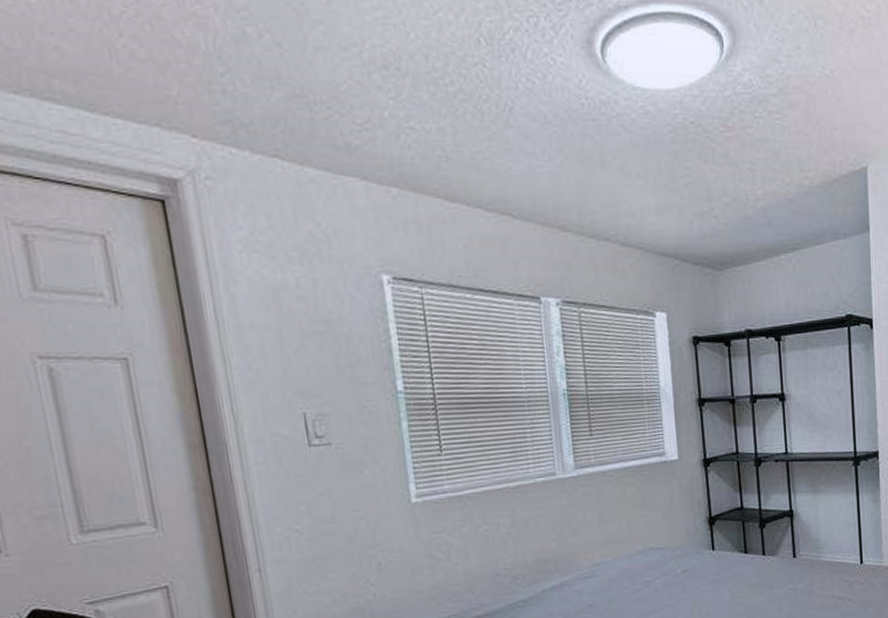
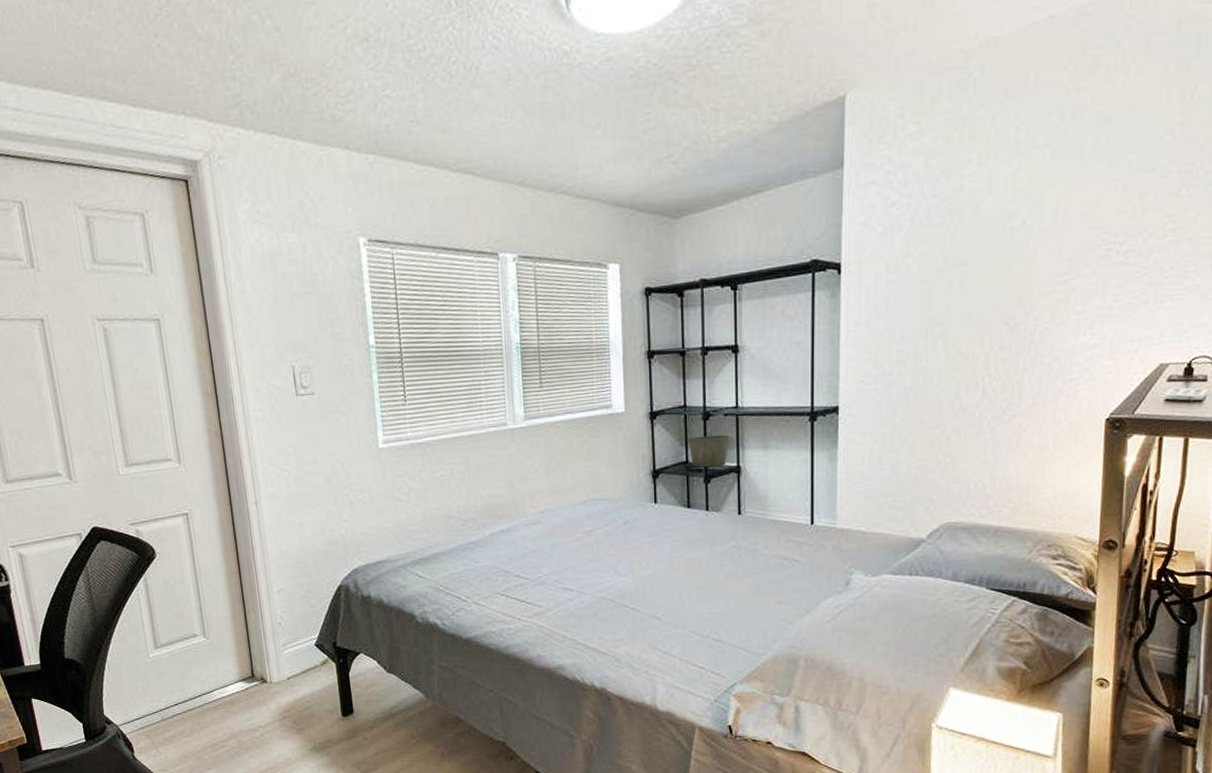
basket: none [741,480,781,513] -> present [687,435,730,468]

